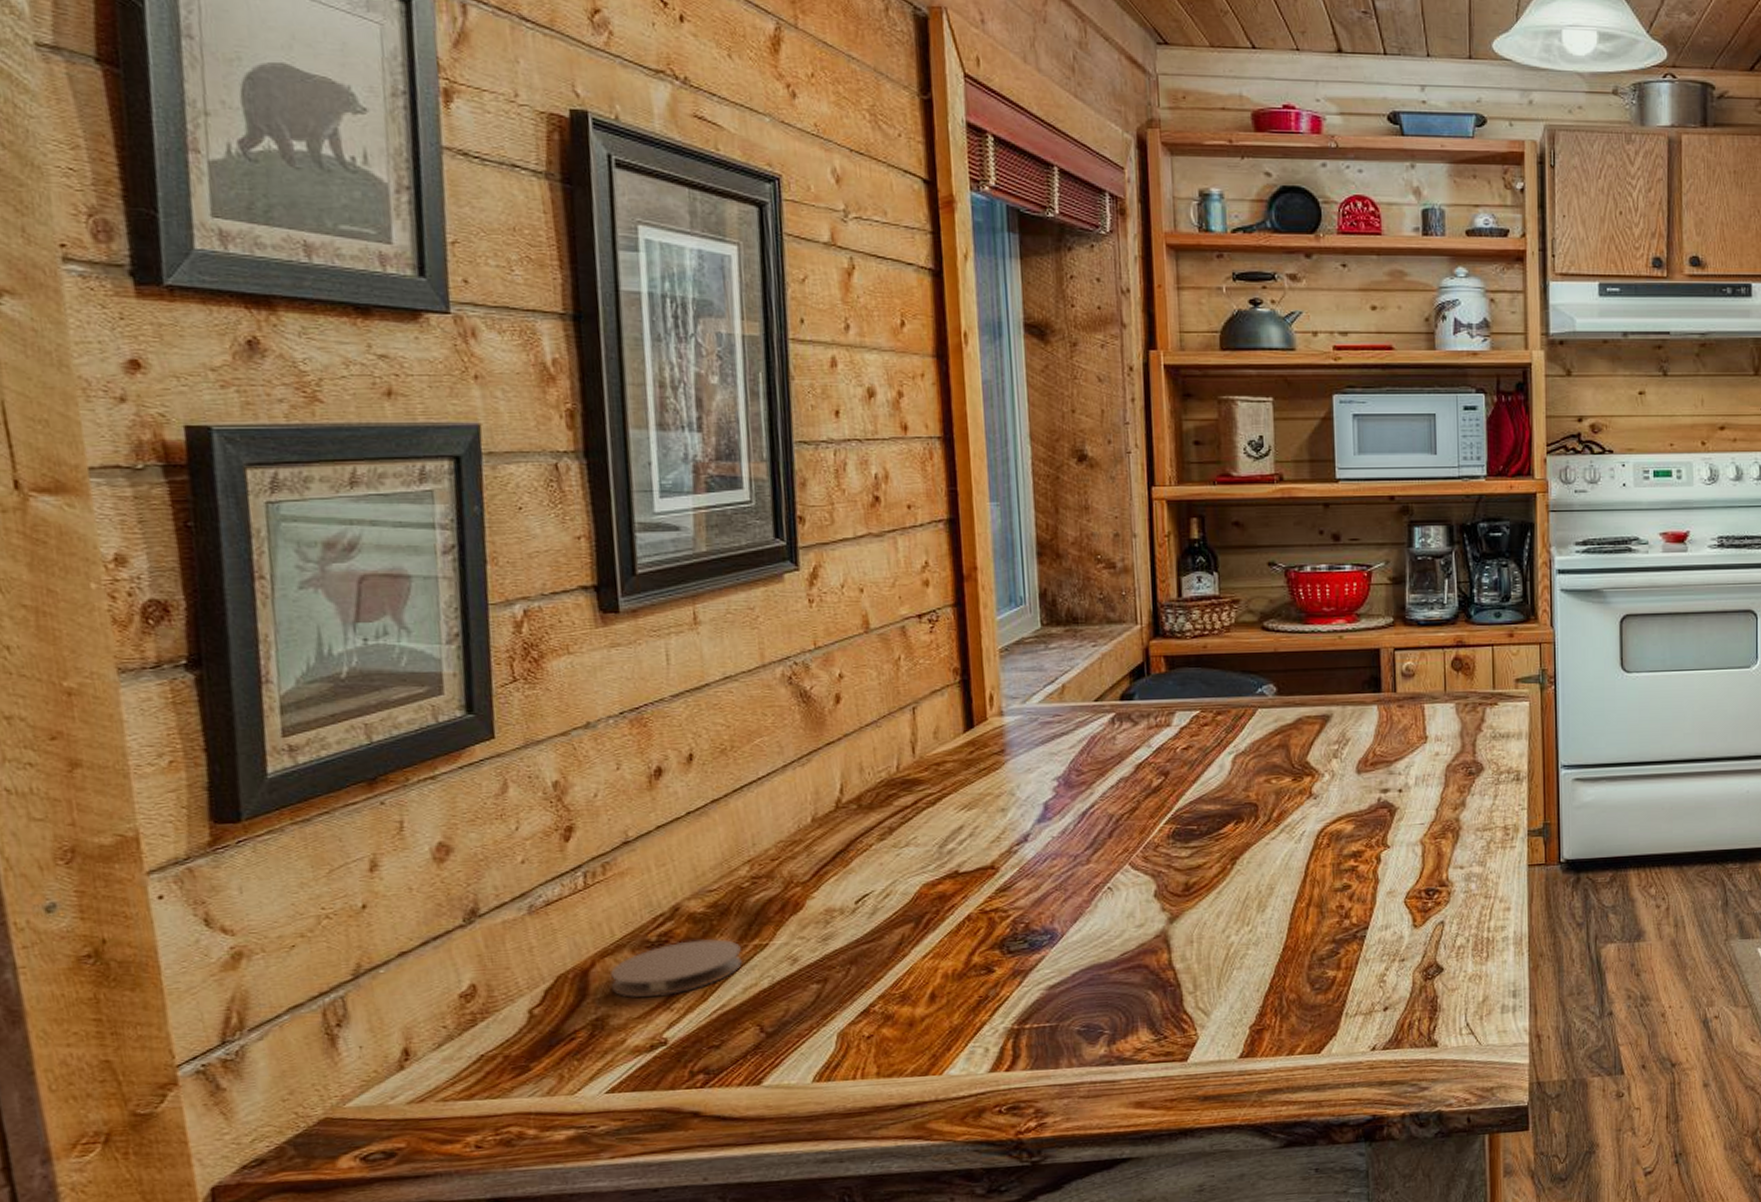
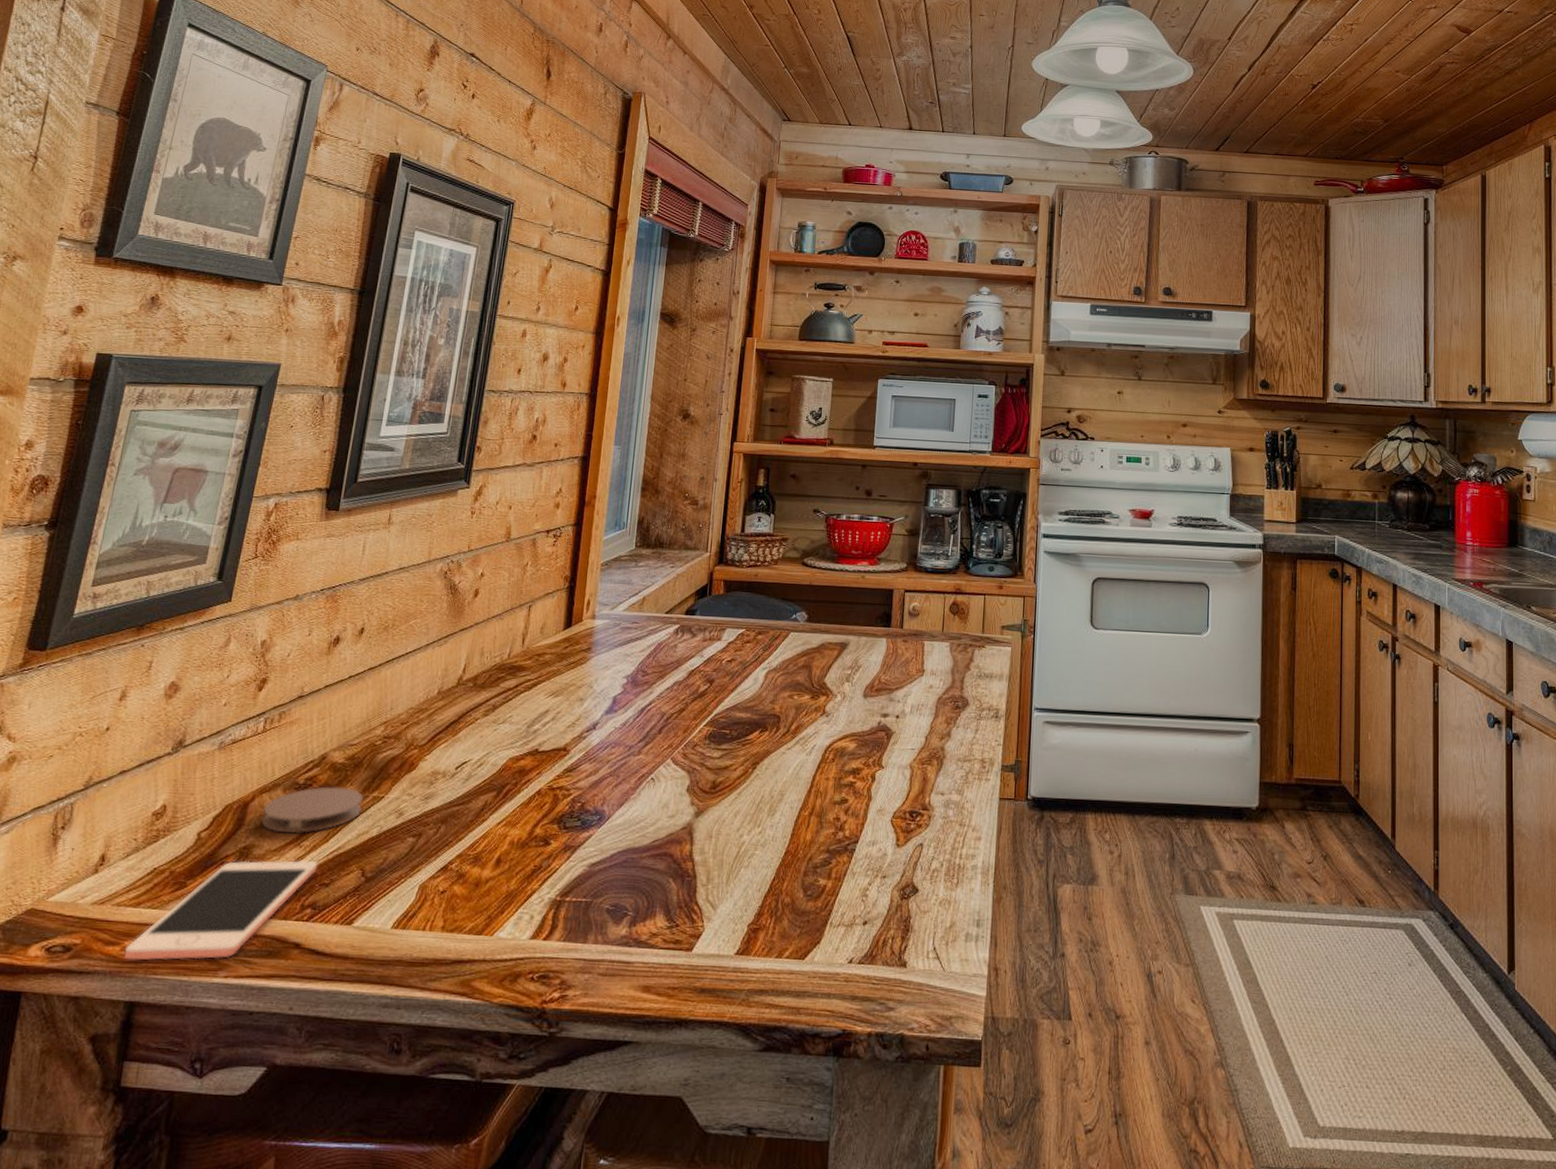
cell phone: none [469,1023,701,1157] -> present [123,860,318,961]

